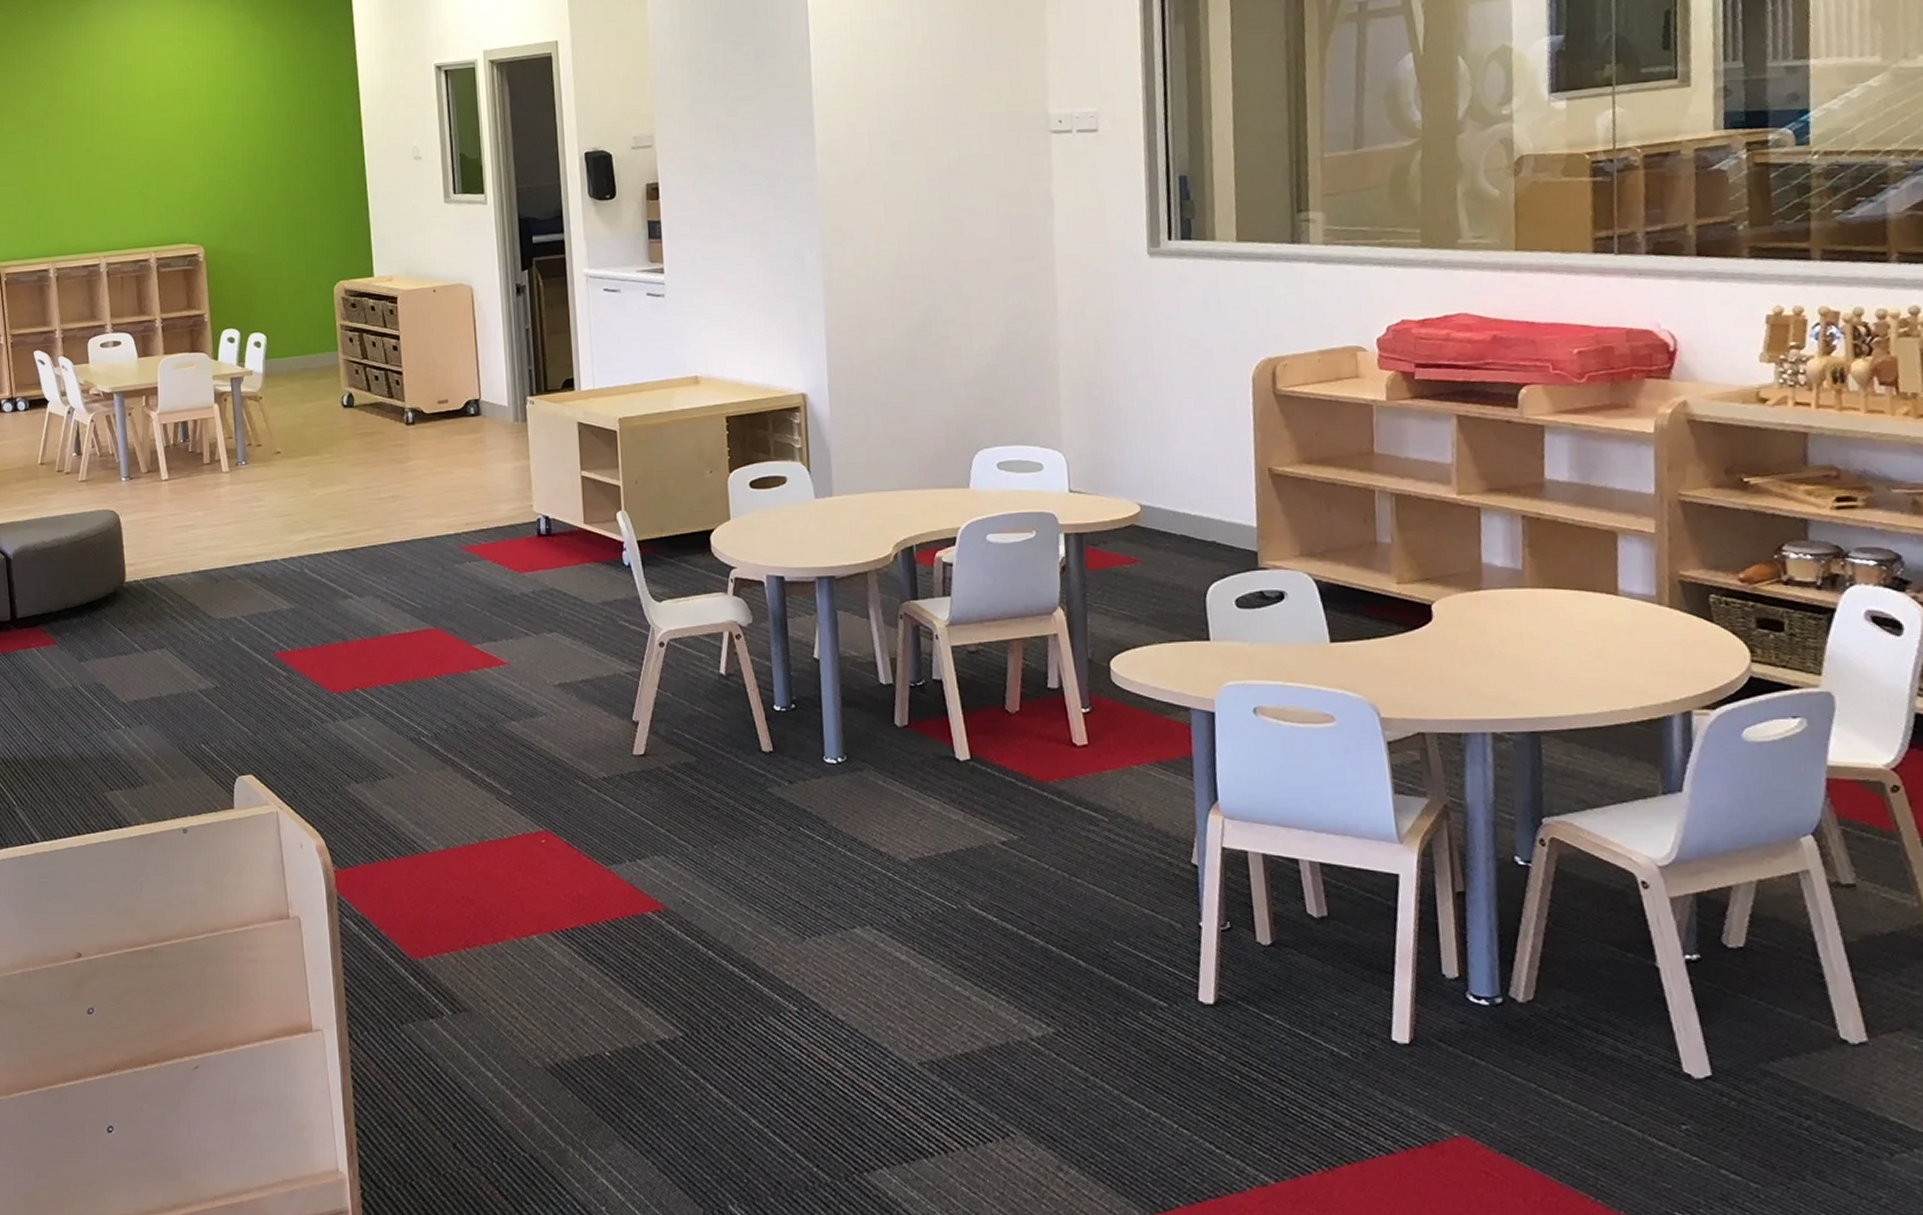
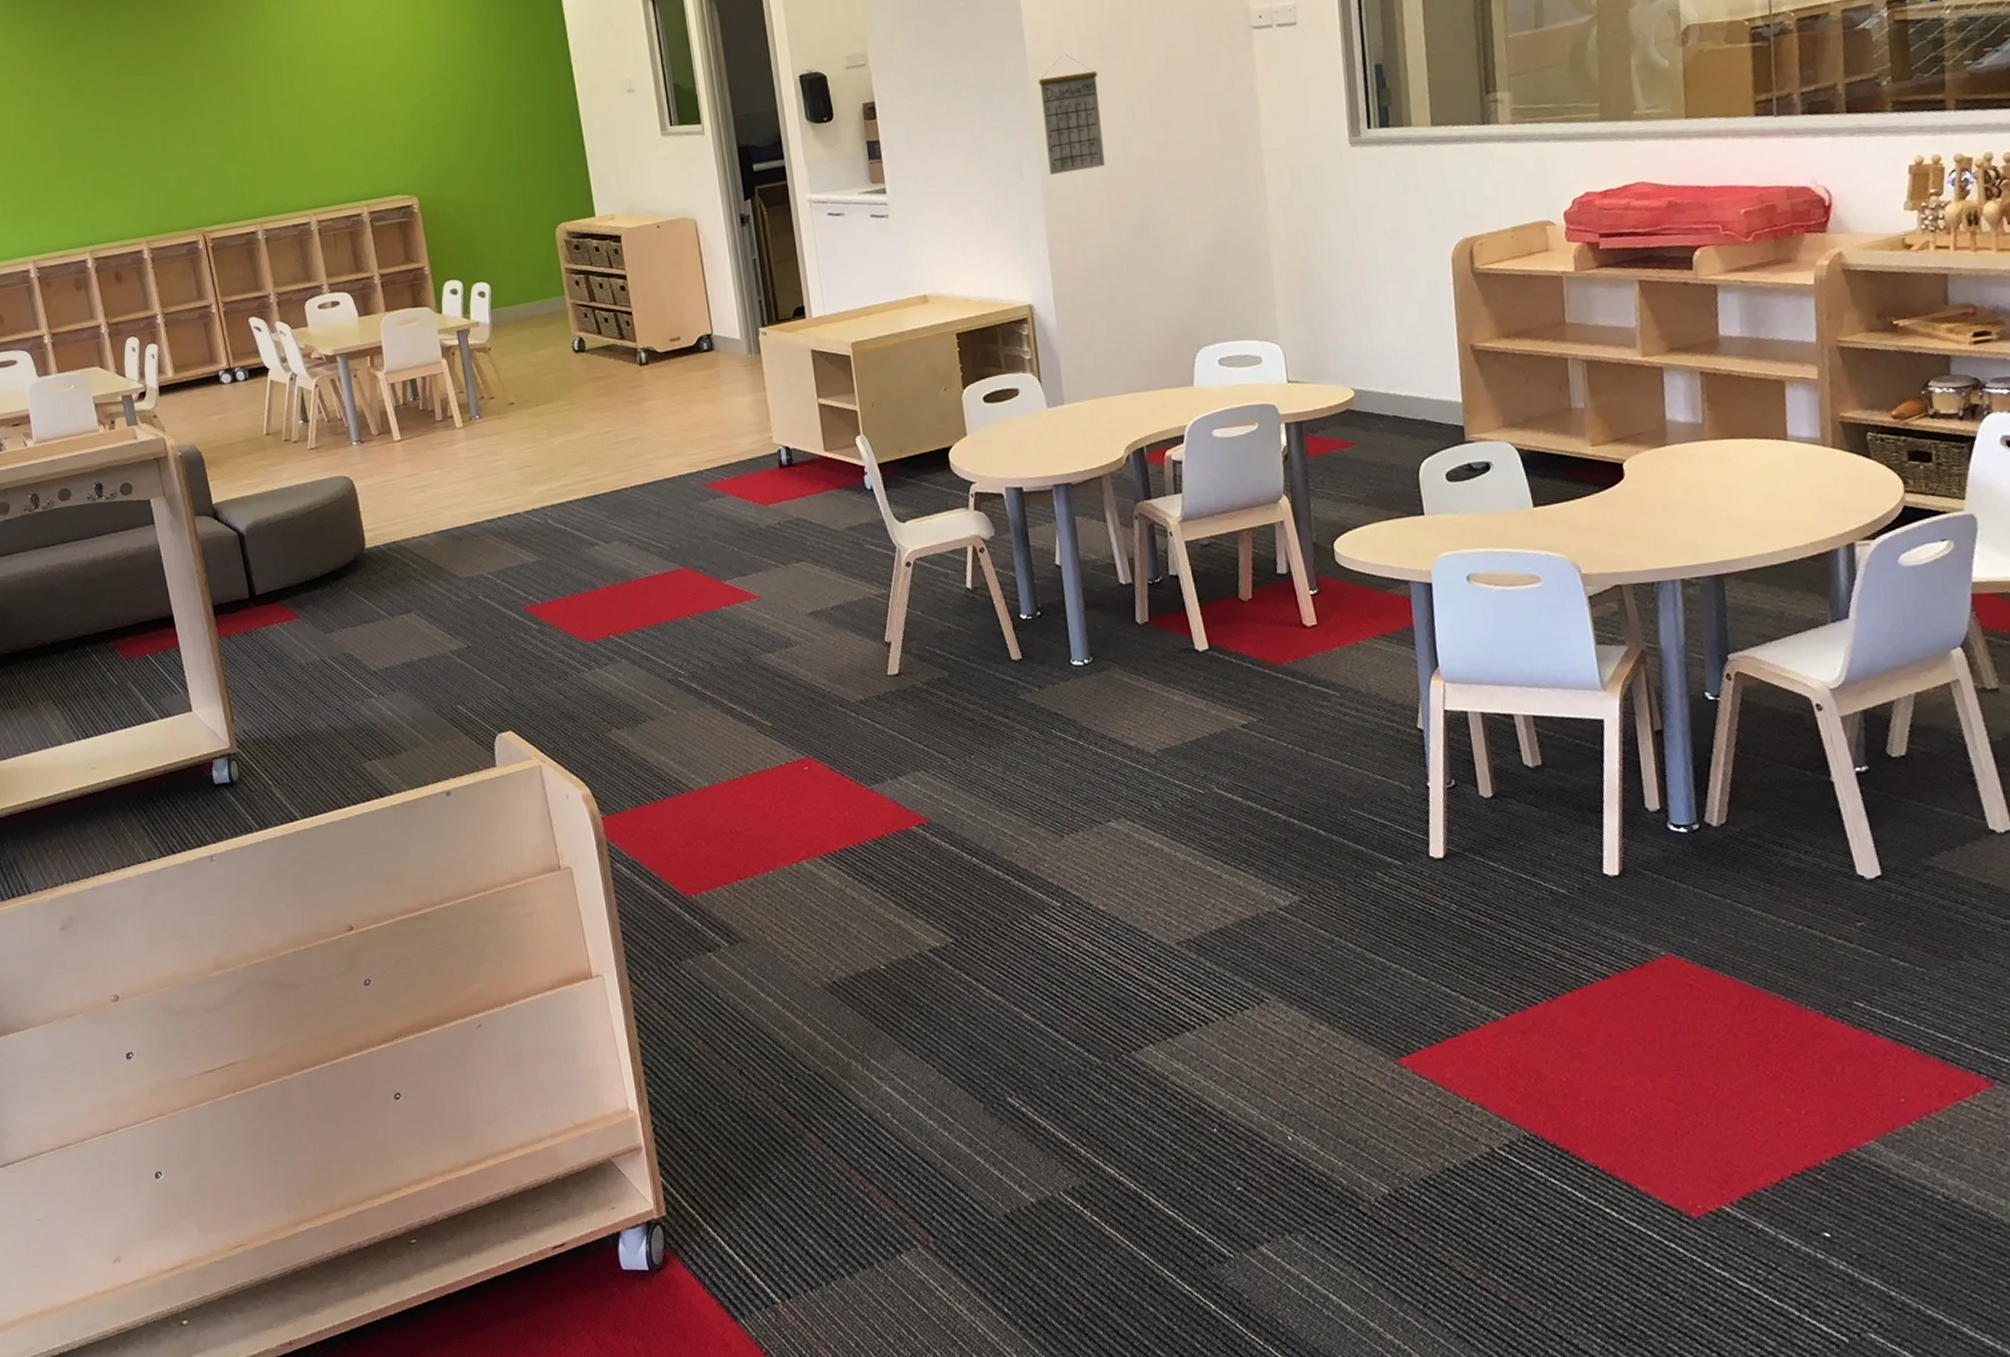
calendar: none [825,147,890,266] -> present [1038,54,1106,175]

